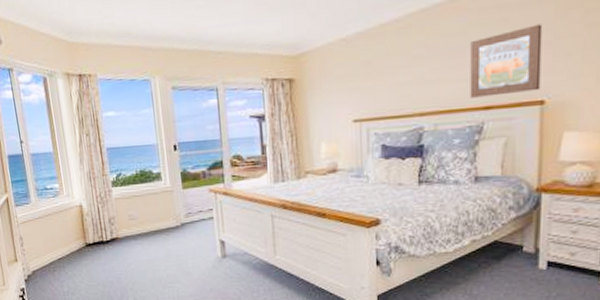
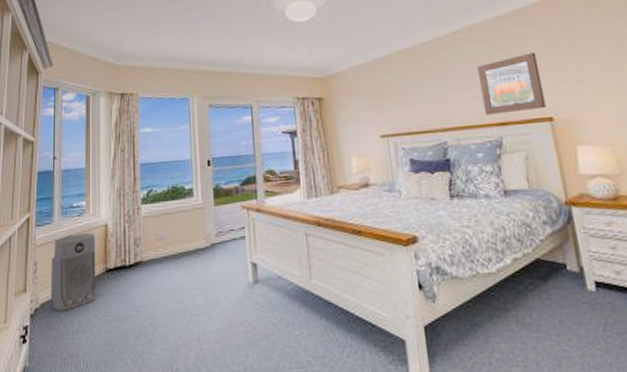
air purifier: none [35,212,80,278] -> present [50,233,96,311]

